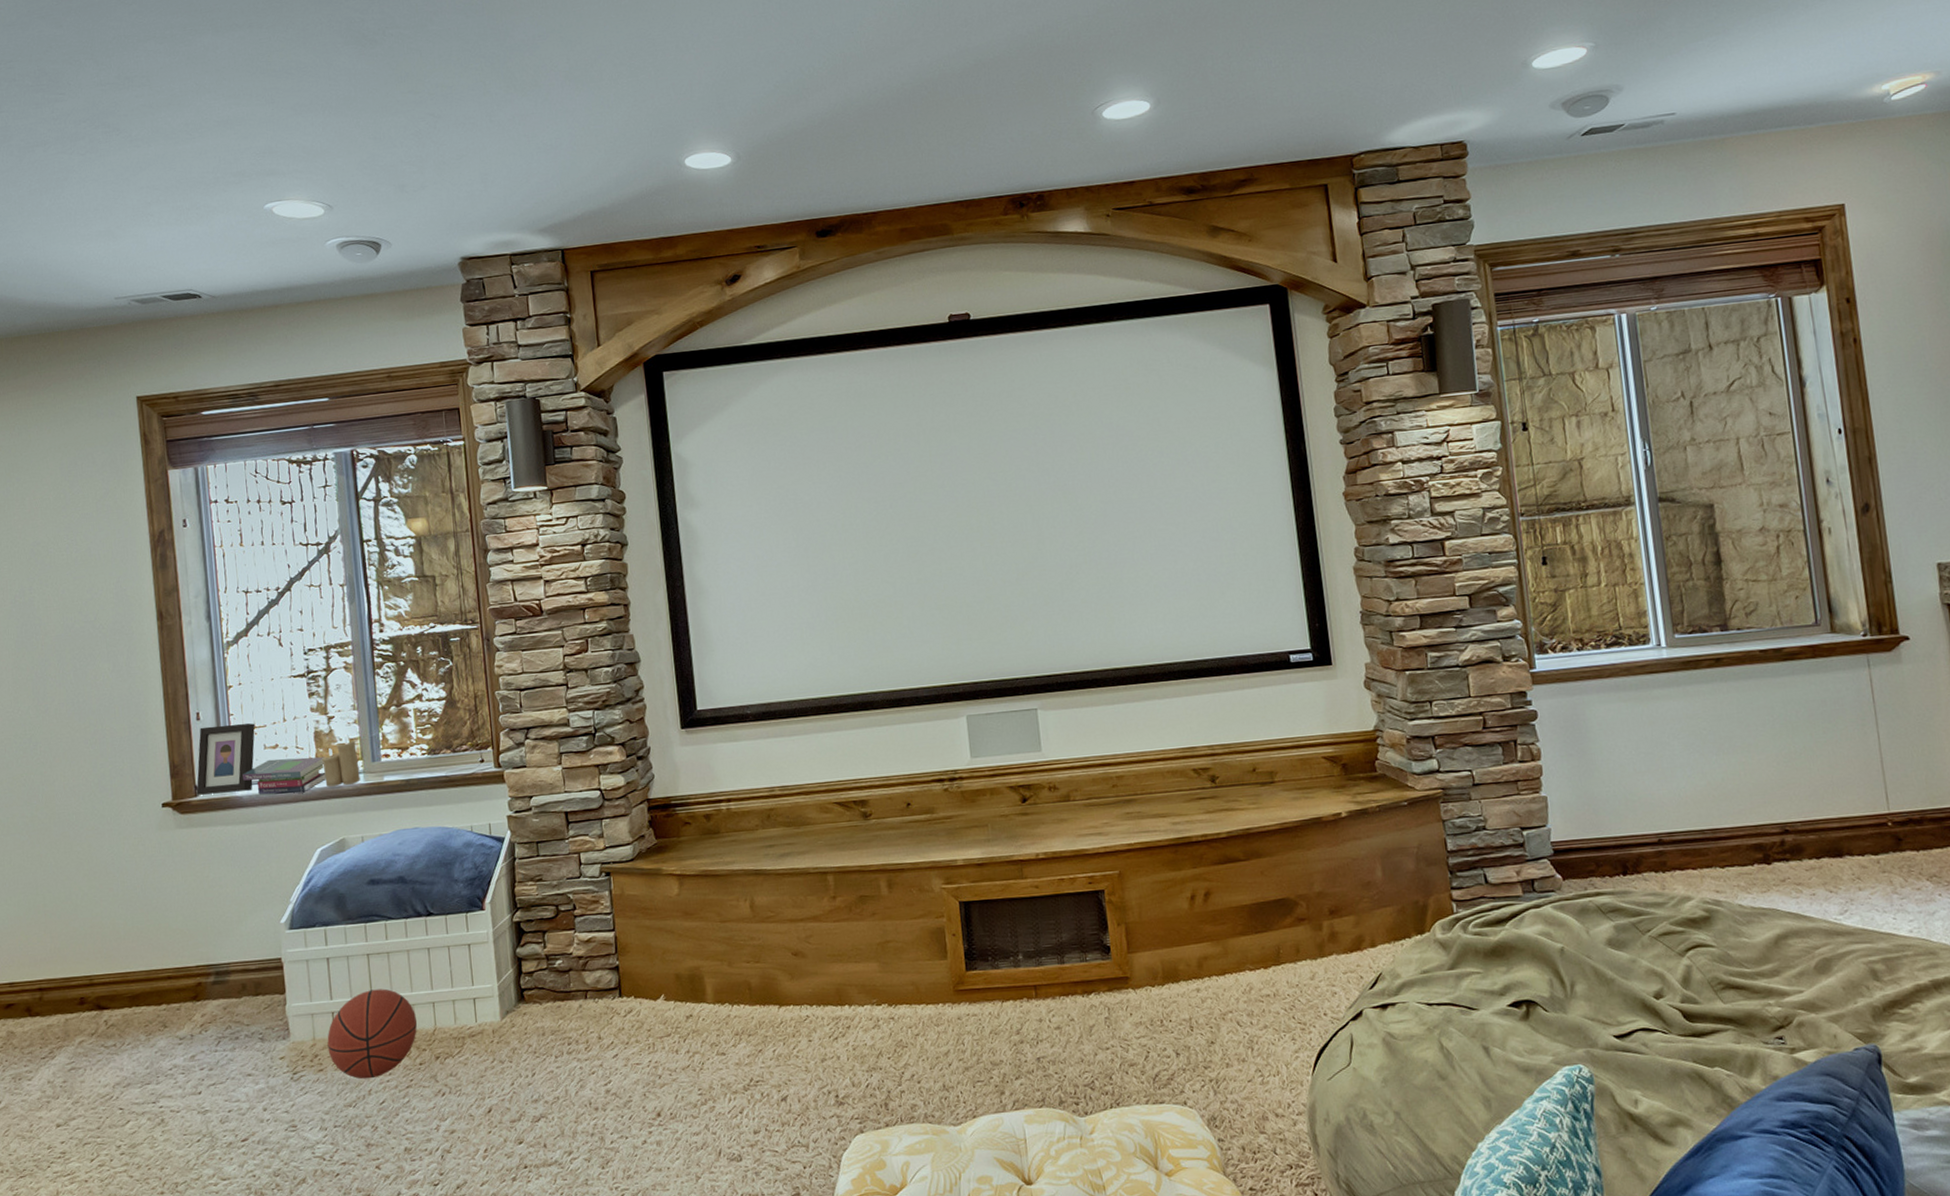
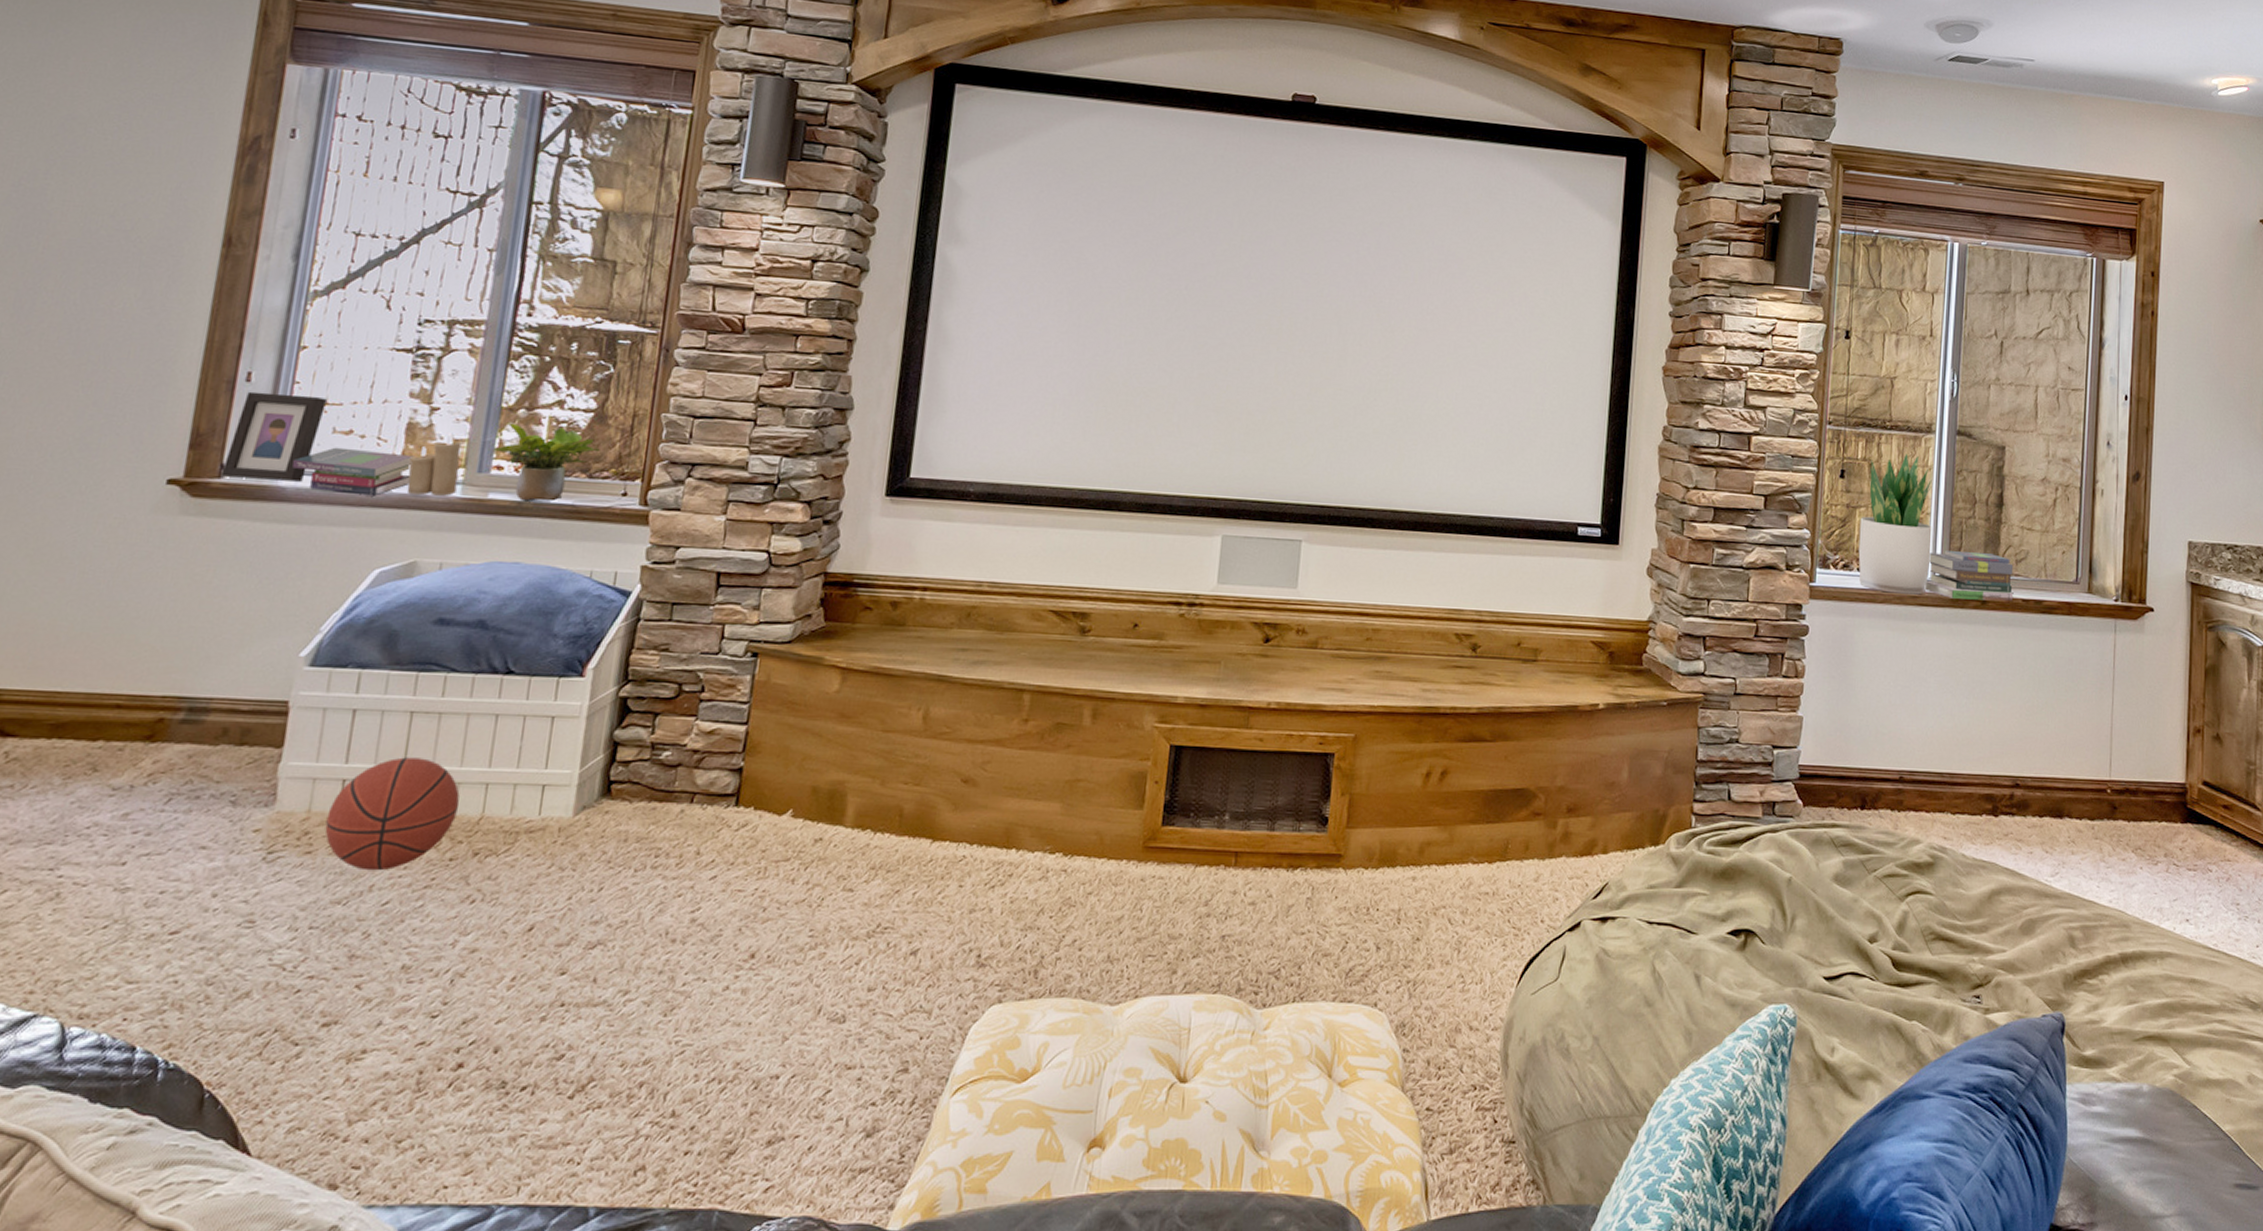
potted plant: none [379,715,456,779] -> present [493,422,600,502]
planter: none [1571,530,1654,667] -> present [1858,454,1932,596]
books: none [1651,611,1749,662] -> present [1925,551,2014,602]

